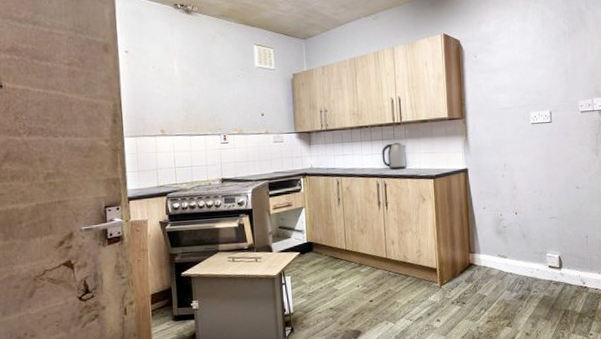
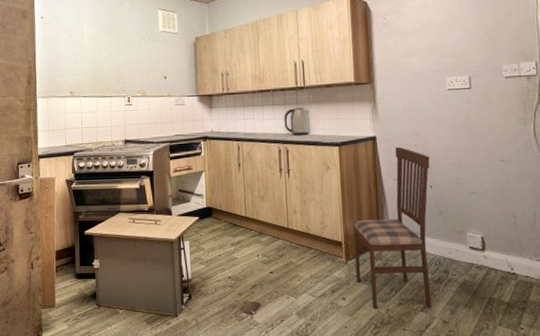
dining chair: none [446,177,516,327] -> present [353,146,432,309]

